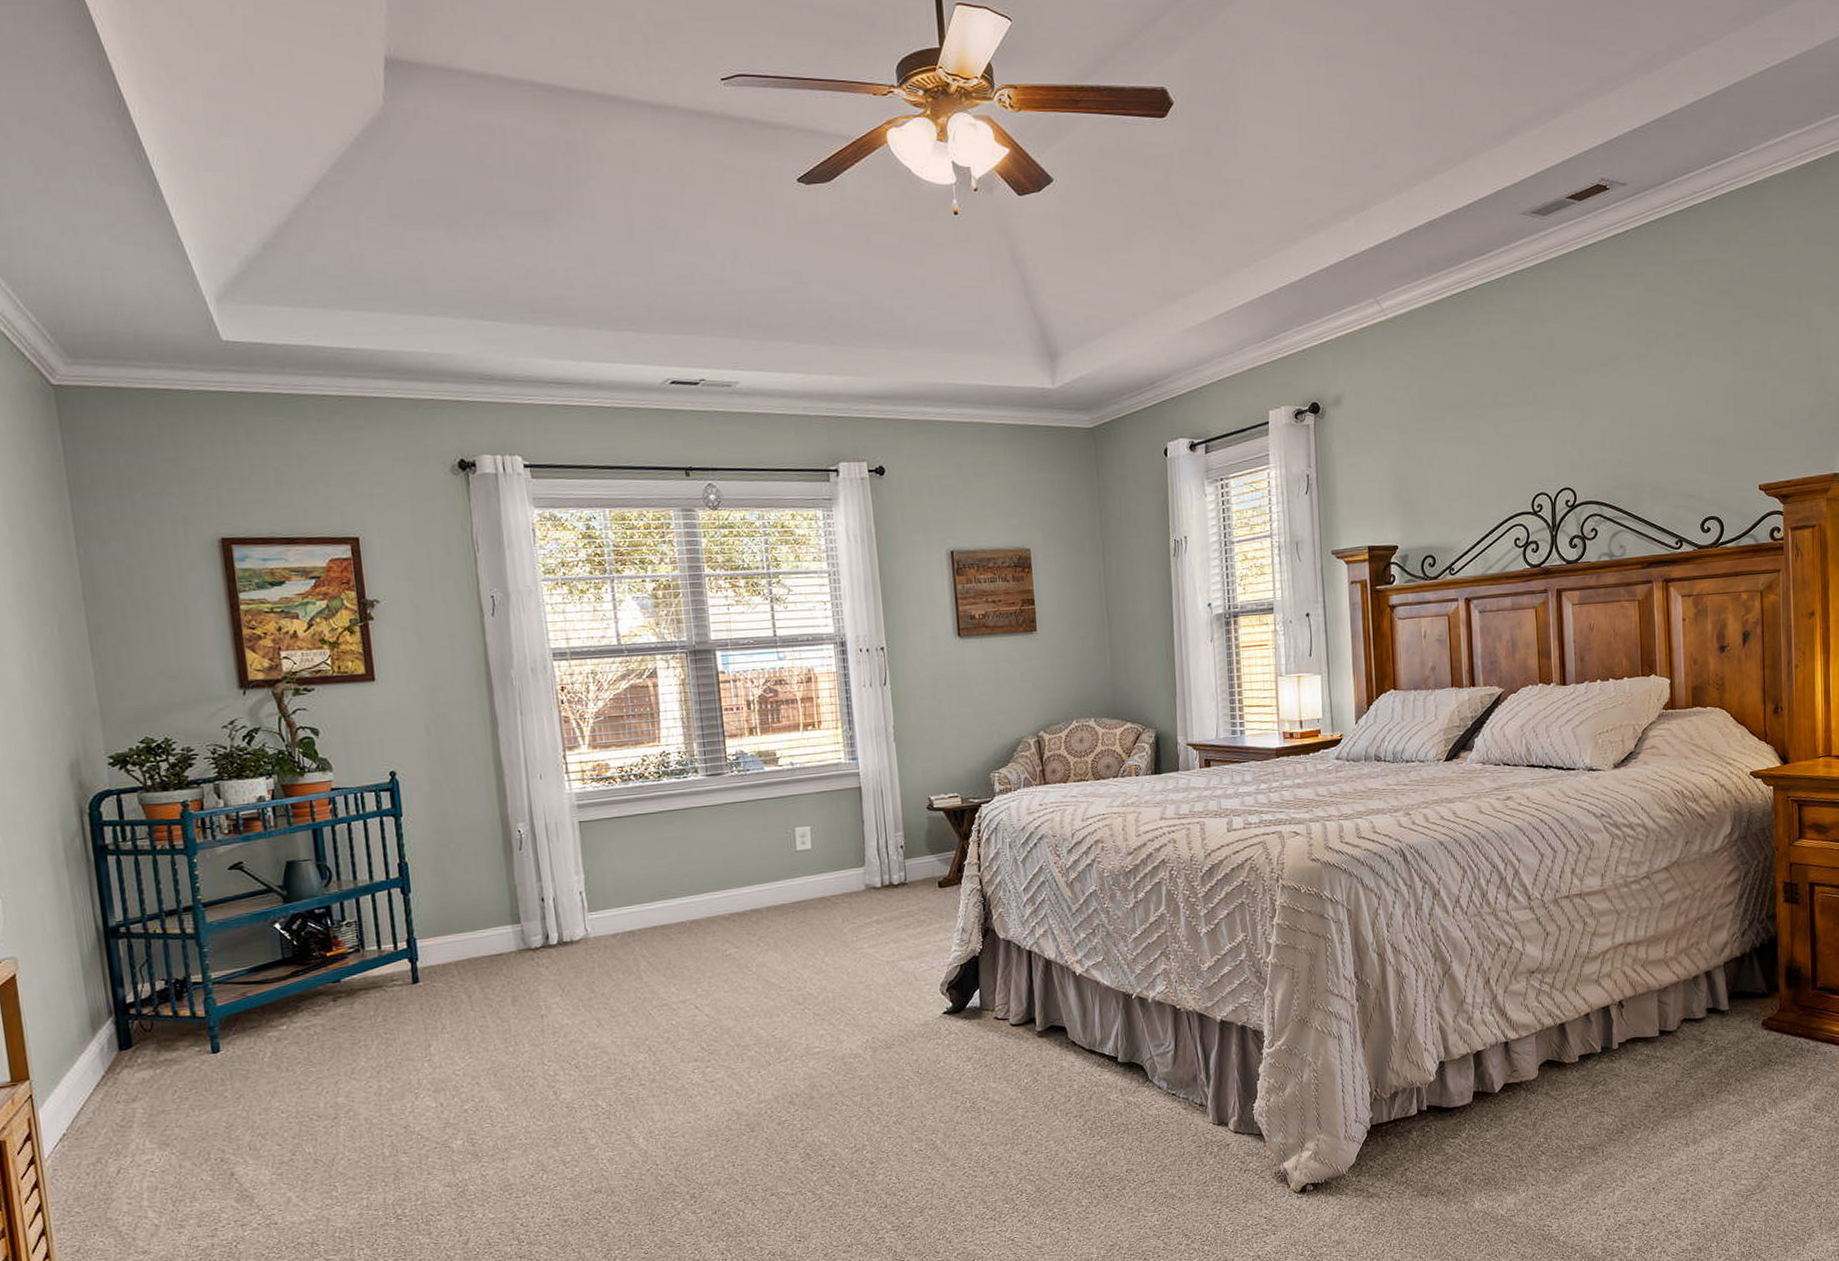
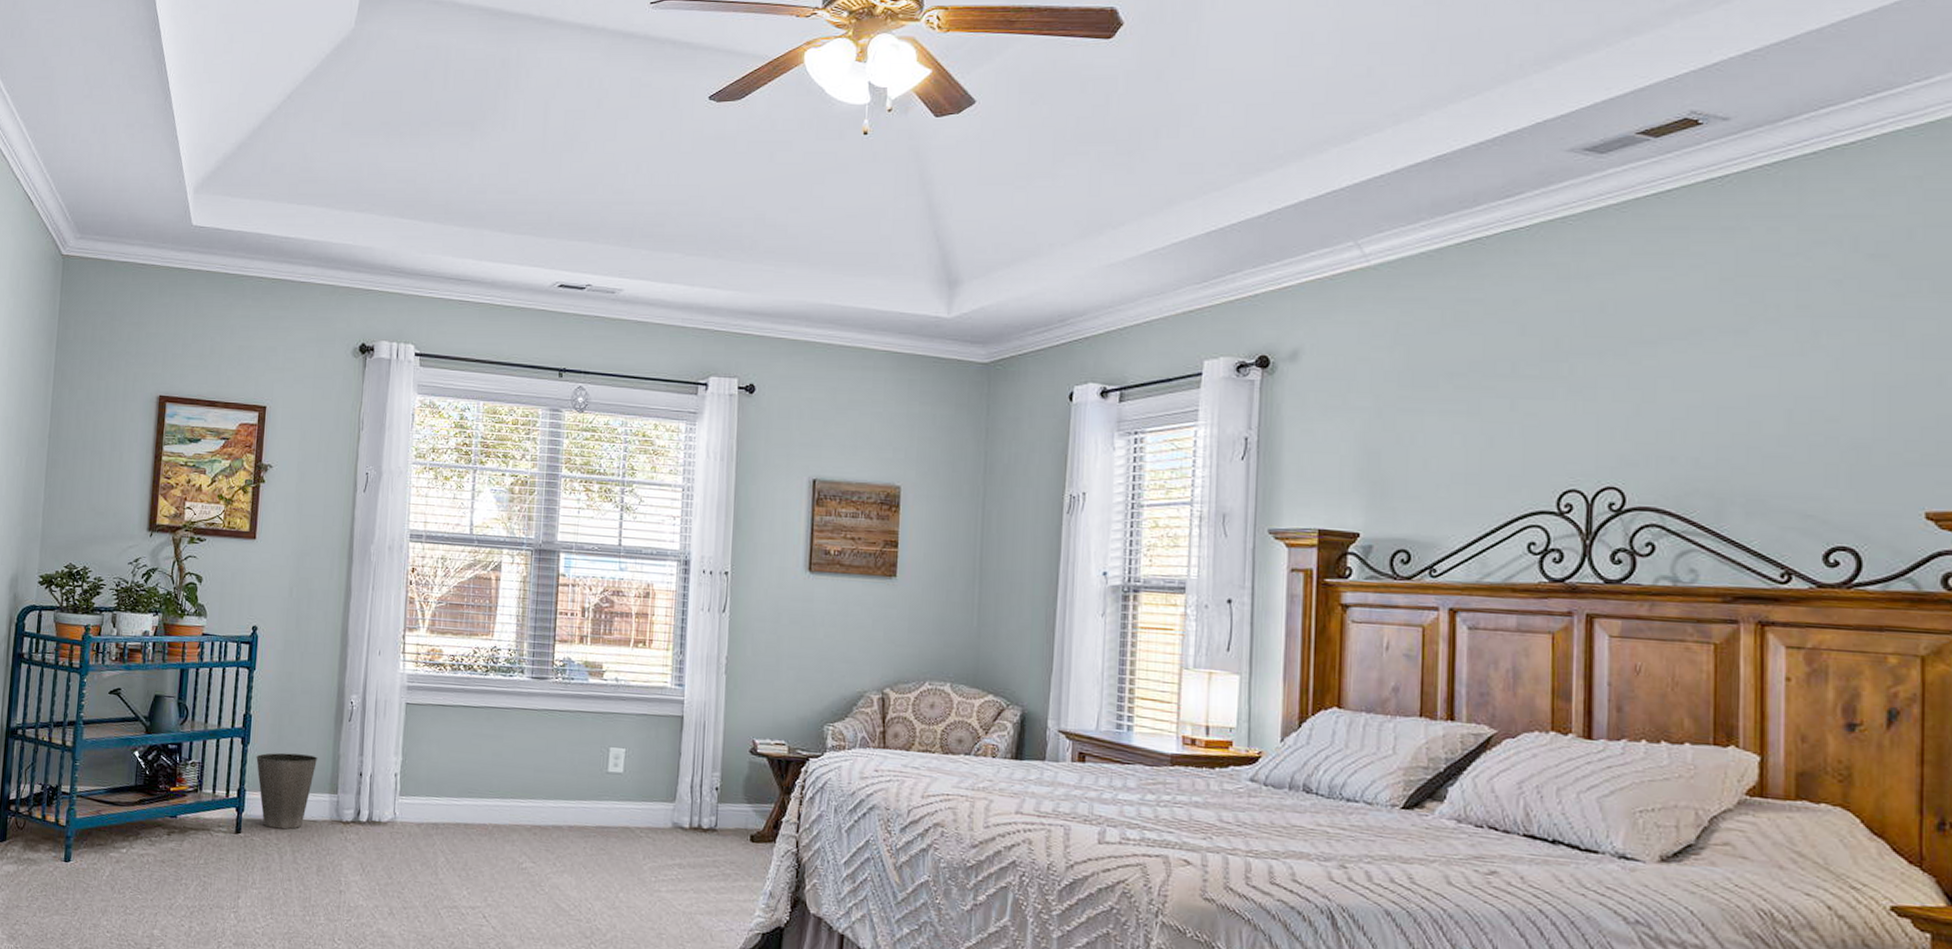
waste basket: none [421,890,492,971] -> present [256,752,318,830]

